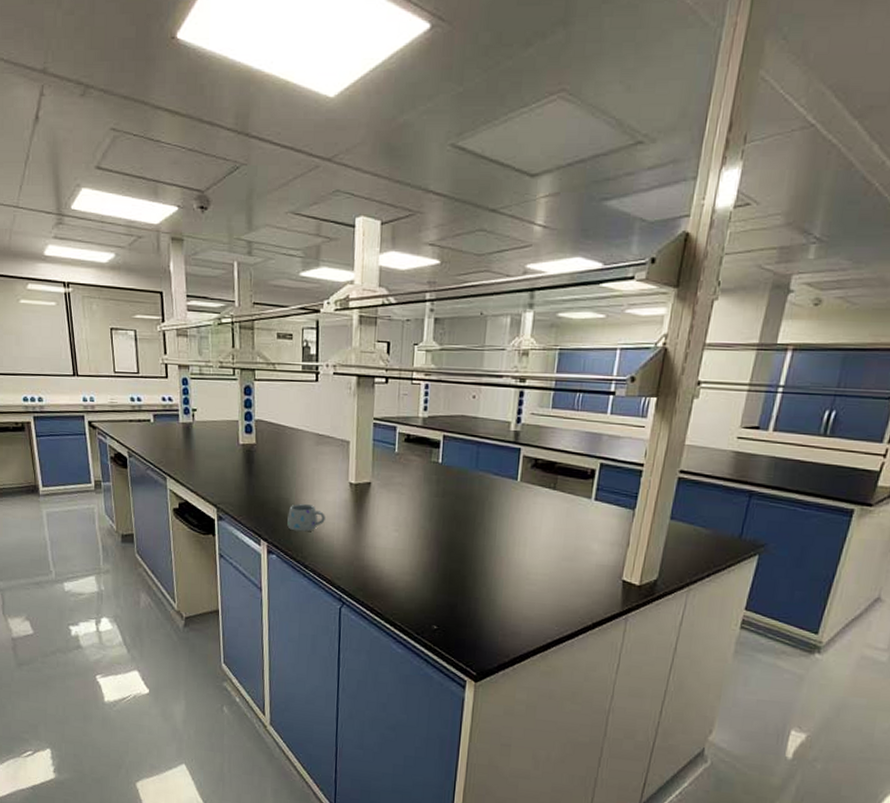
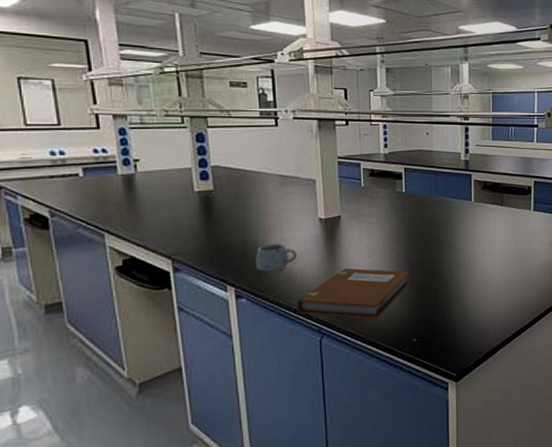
notebook: none [321,538,437,597] -> present [297,268,410,319]

